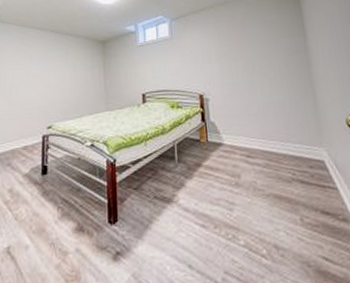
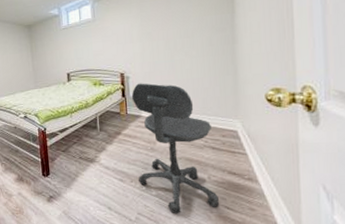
office chair: none [211,106,318,270] -> present [131,83,220,213]

